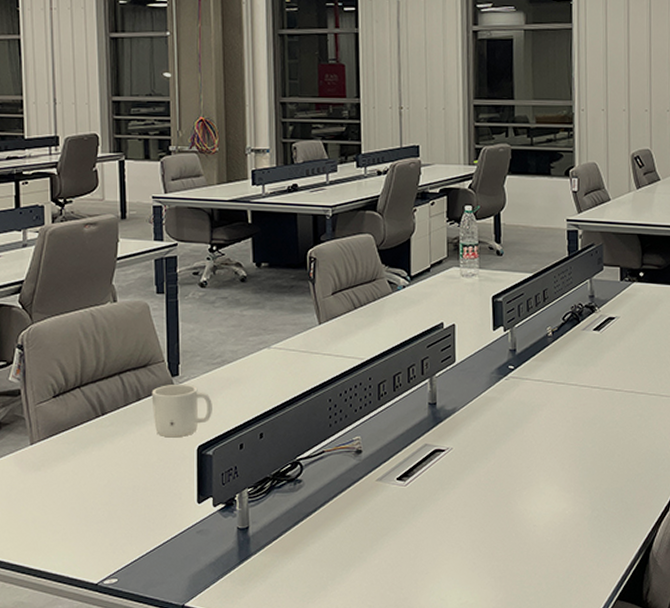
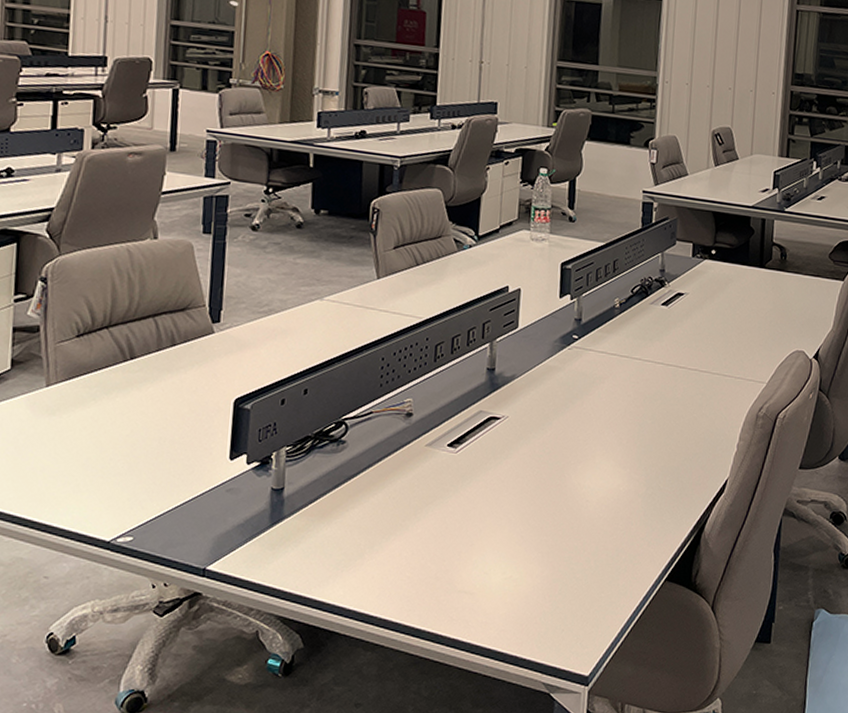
mug: present [151,384,212,438] -> none [187,330,255,389]

